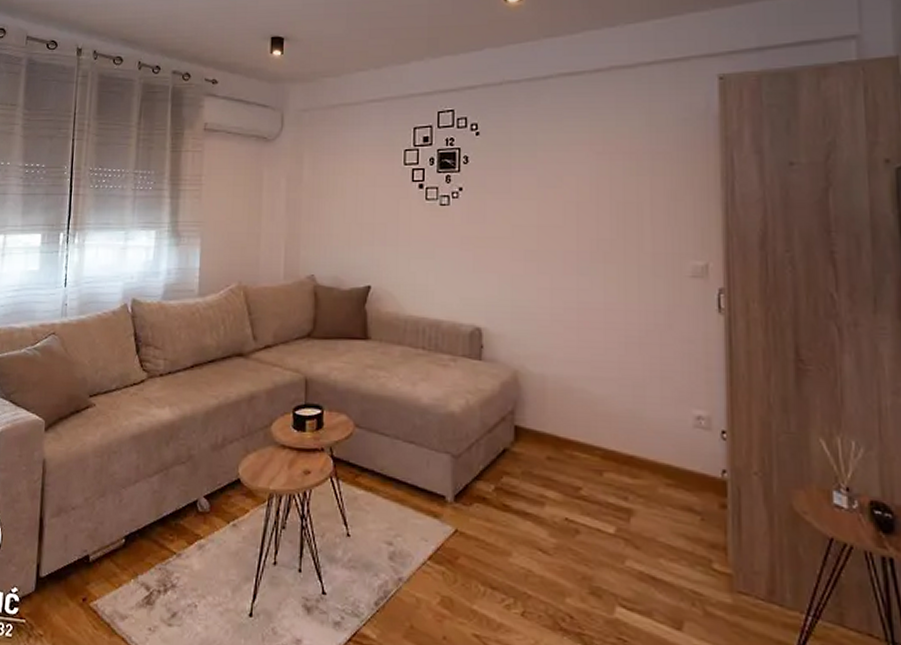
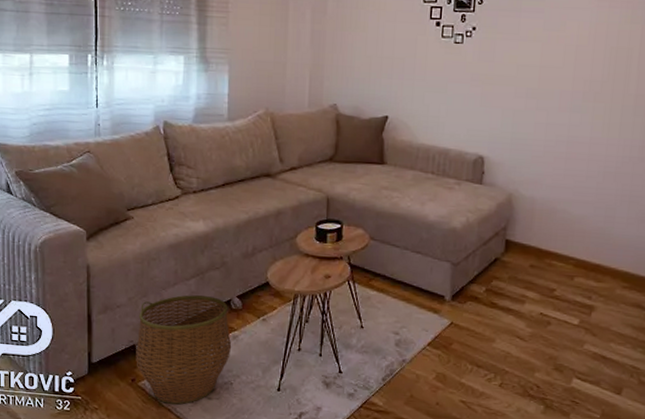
basket: none [88,494,197,632] -> present [136,295,232,405]

